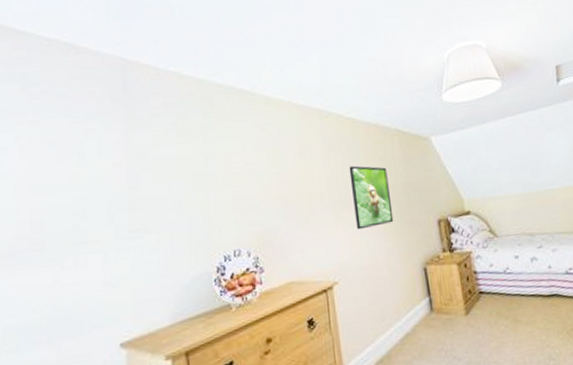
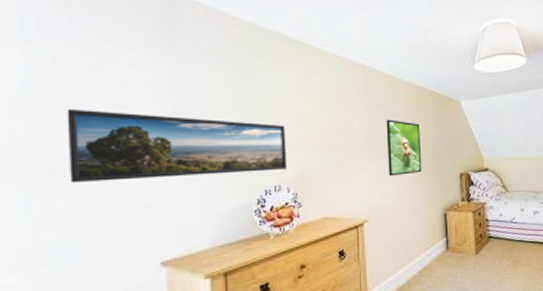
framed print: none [27,183,247,264] -> present [67,108,288,184]

